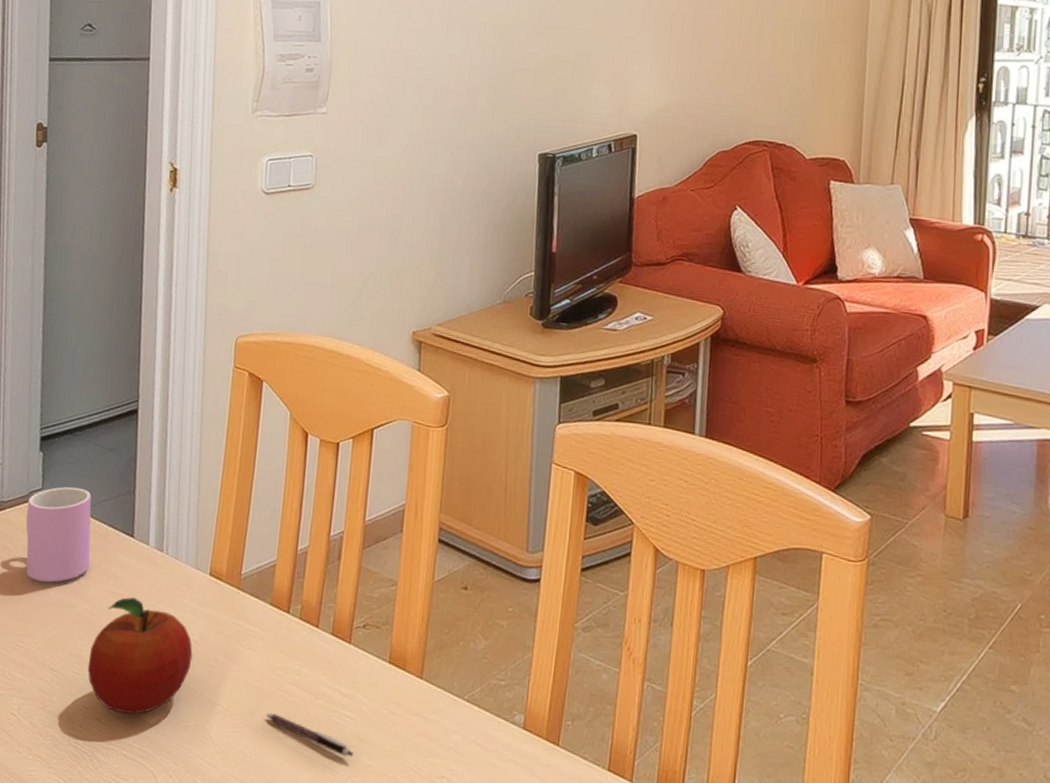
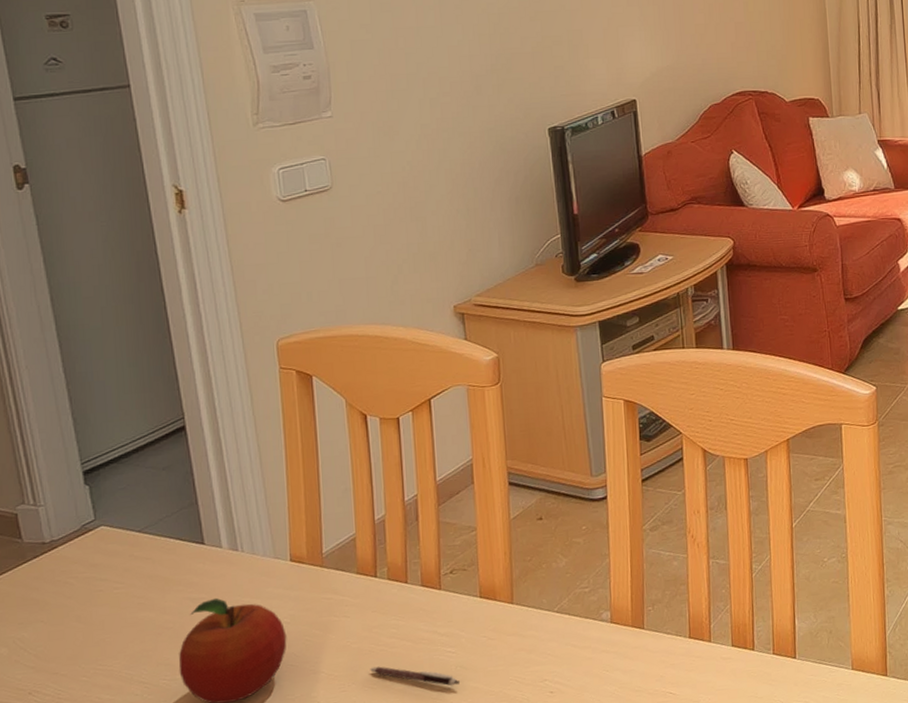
cup: present [25,486,92,583] -> none [81,510,163,606]

